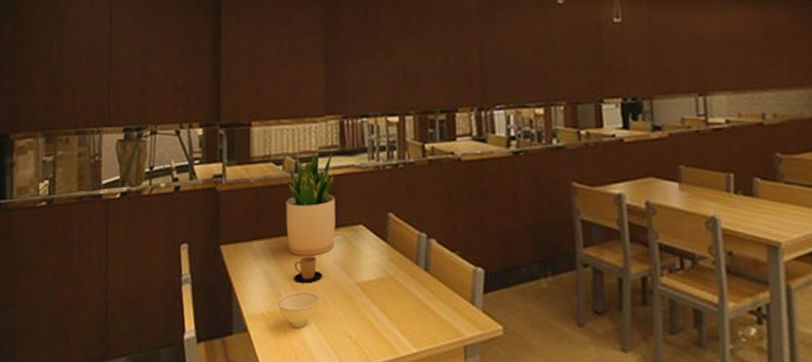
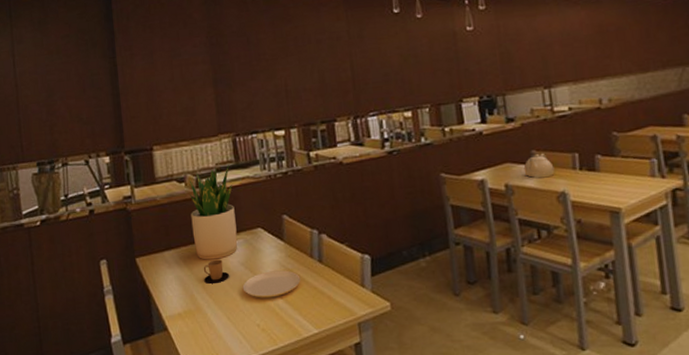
bowl: present [278,291,320,329] -> none [192,290,229,323]
plate: none [336,275,403,307] -> present [242,270,301,298]
teapot: none [668,169,705,199] -> present [523,153,555,178]

